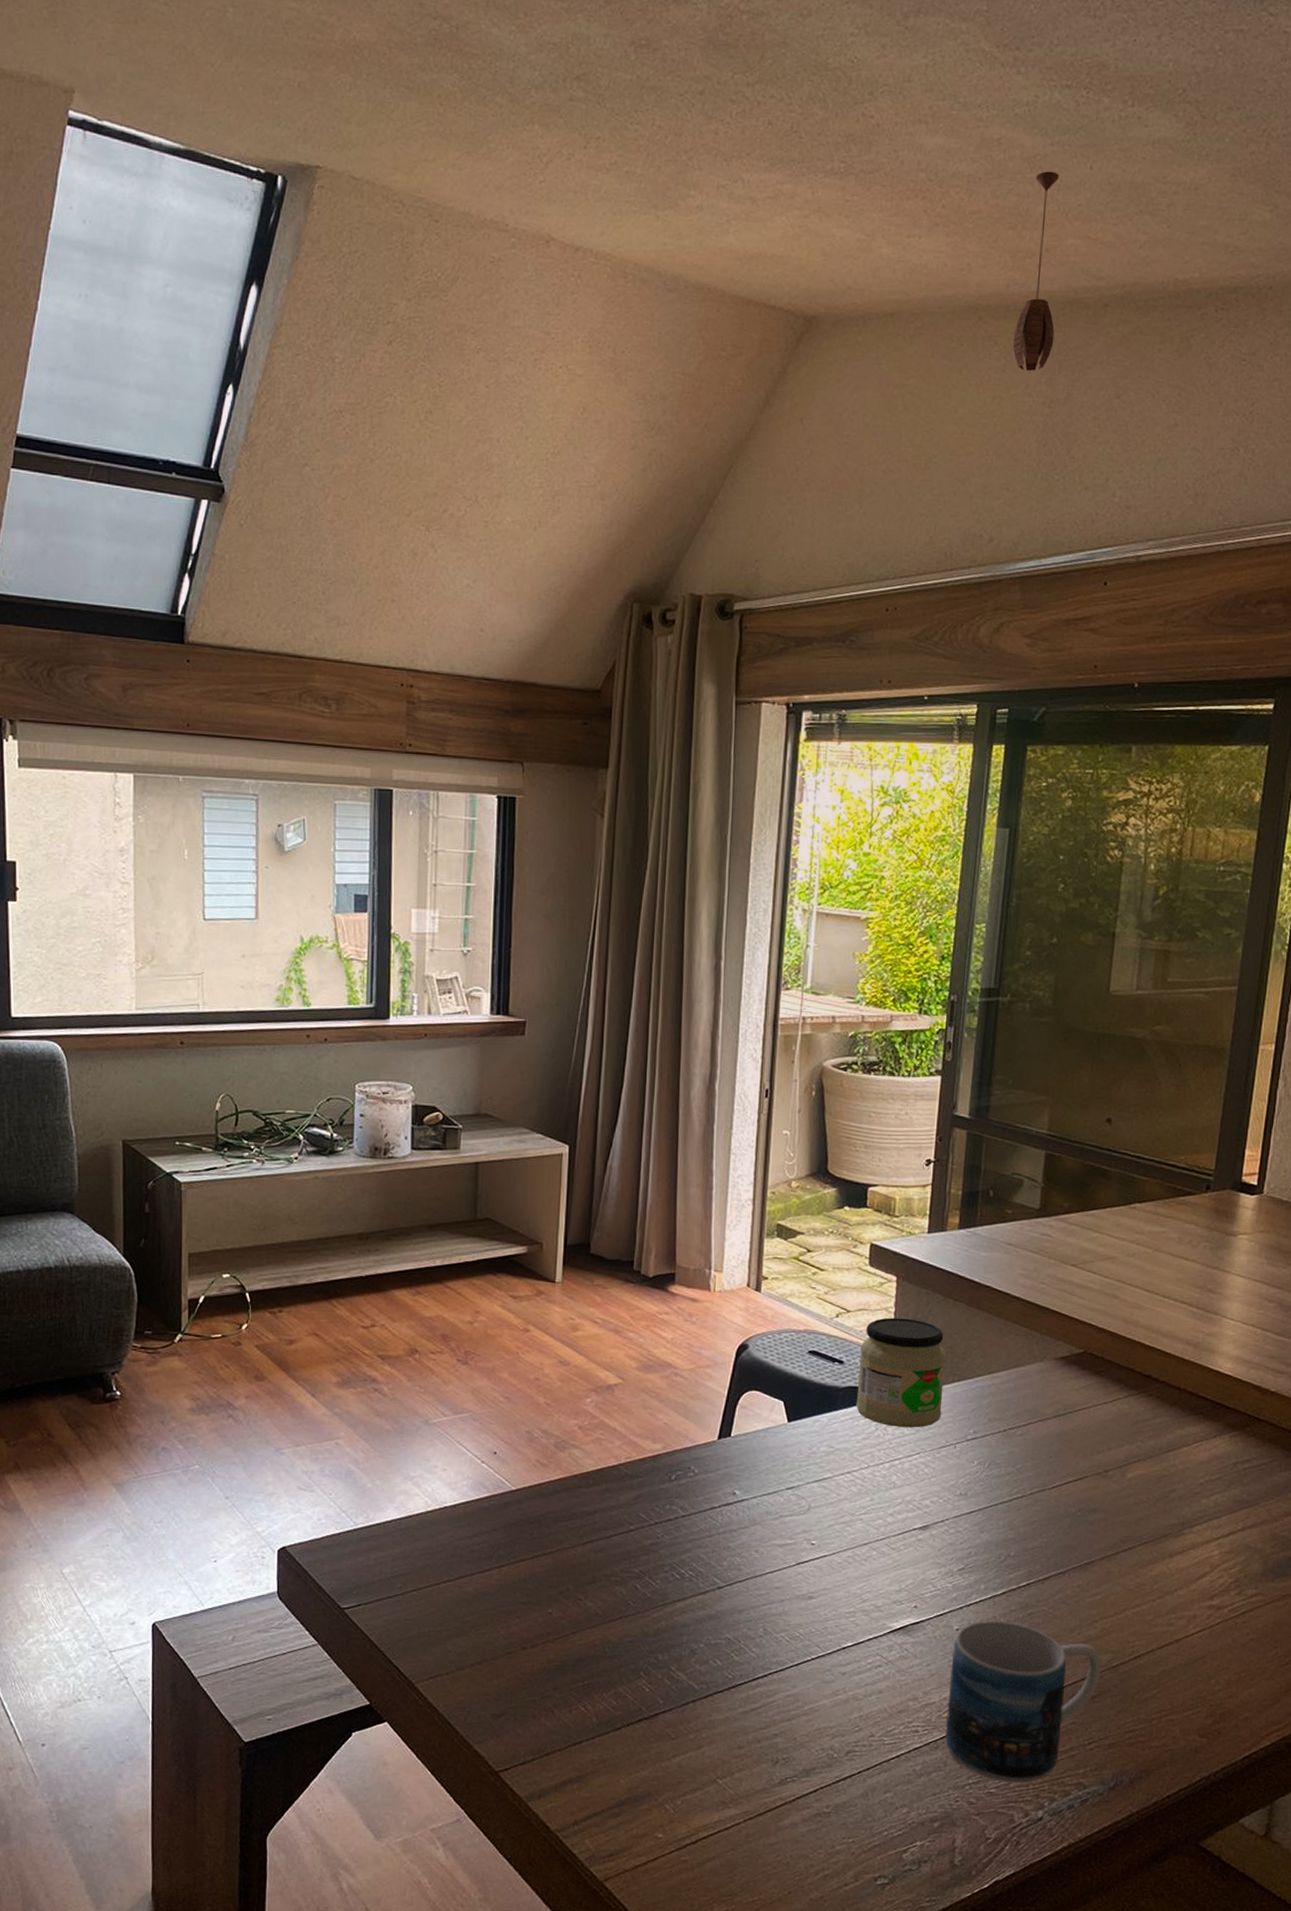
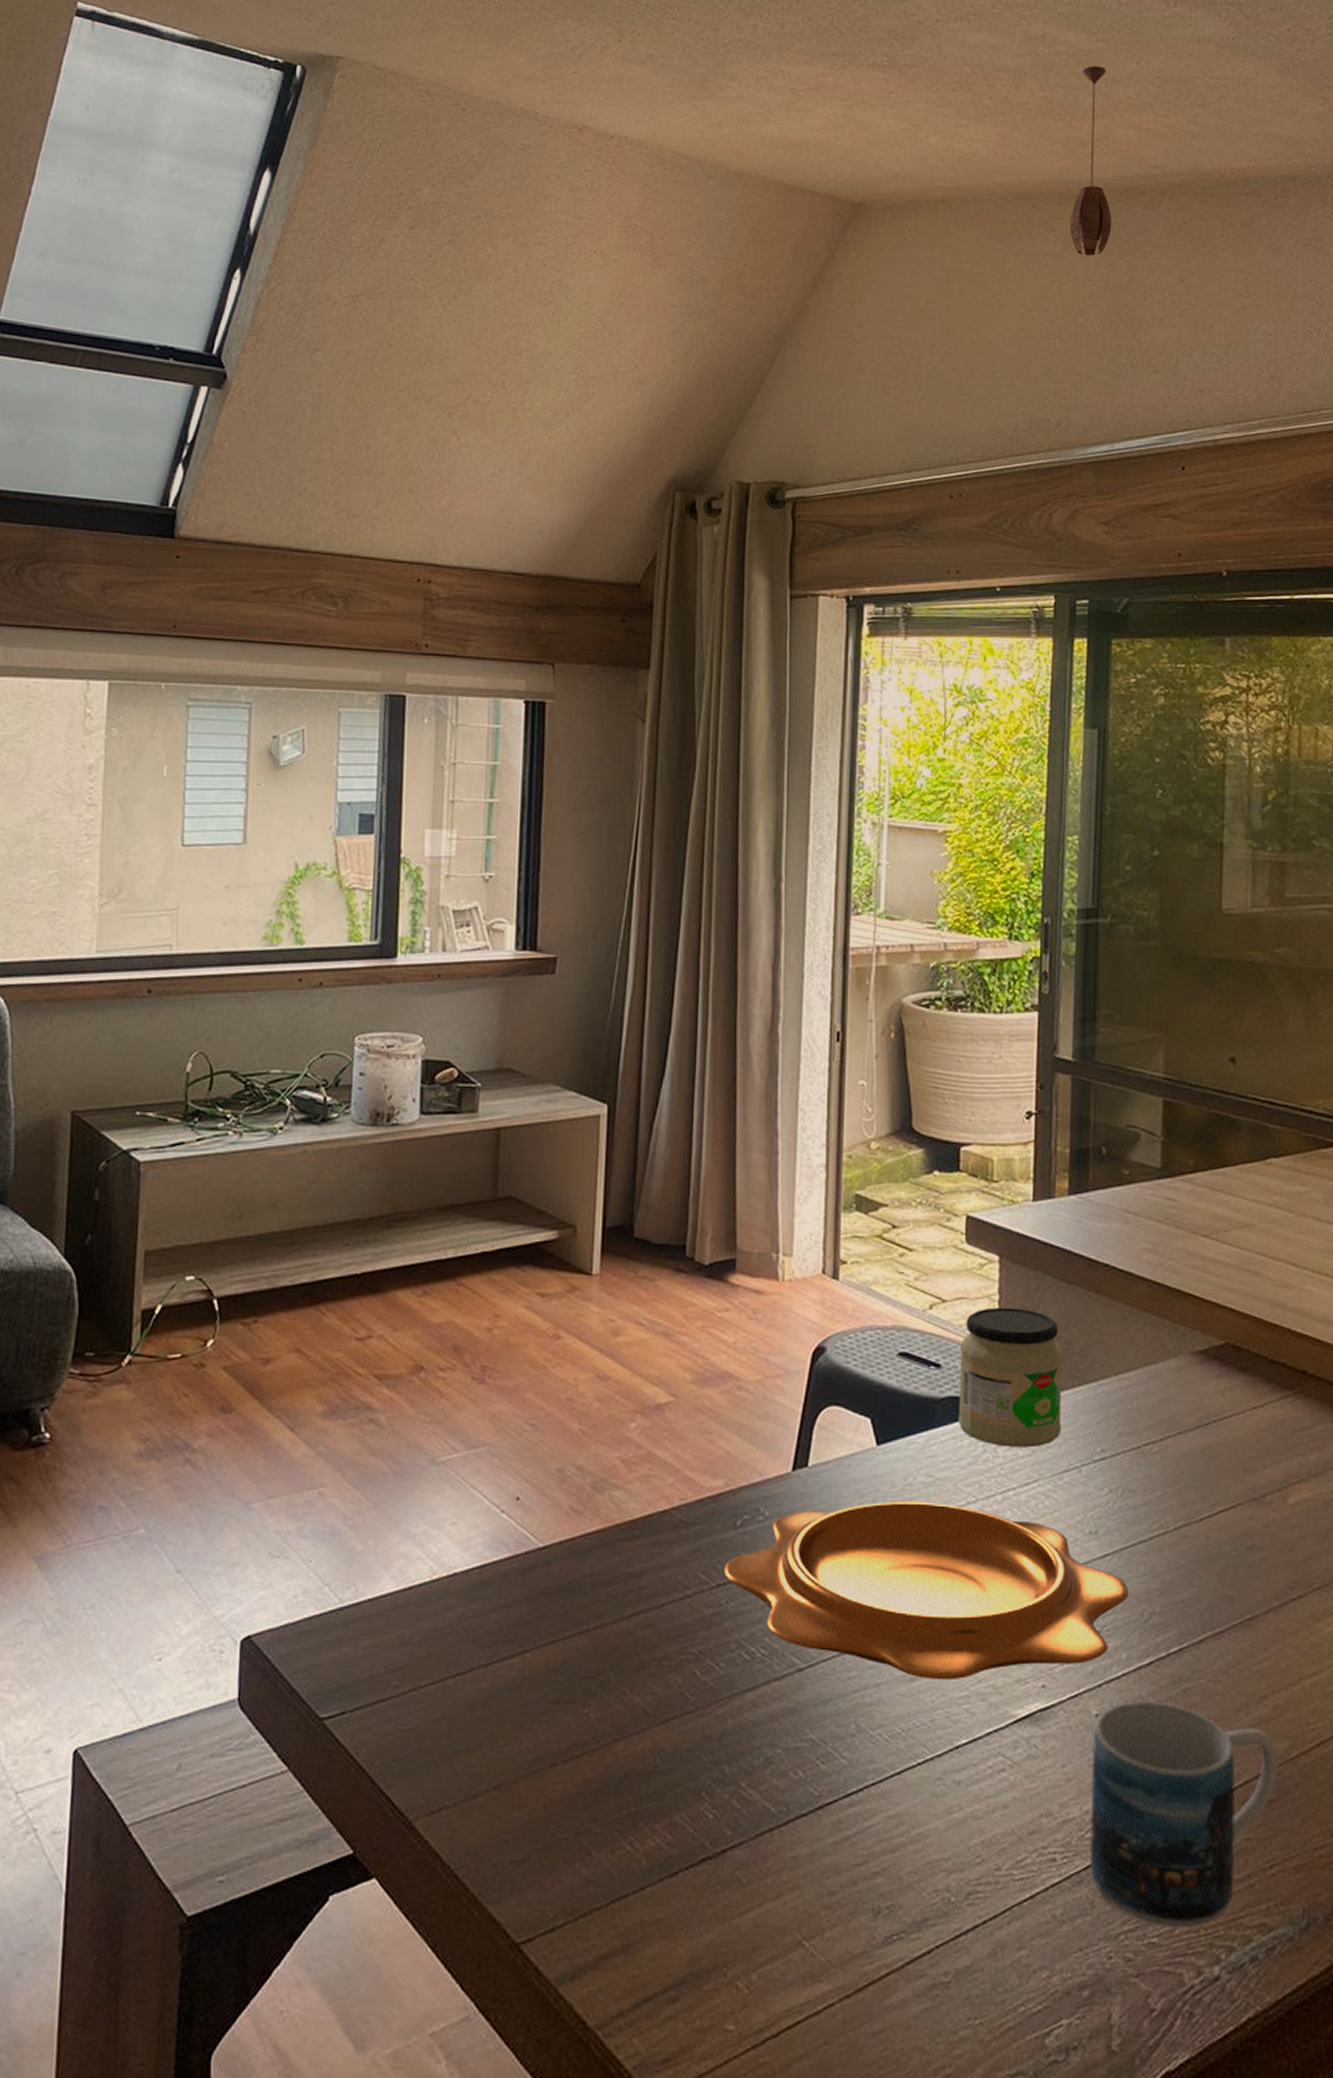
decorative bowl: none [660,1464,990,1599] -> present [724,1499,1129,1679]

